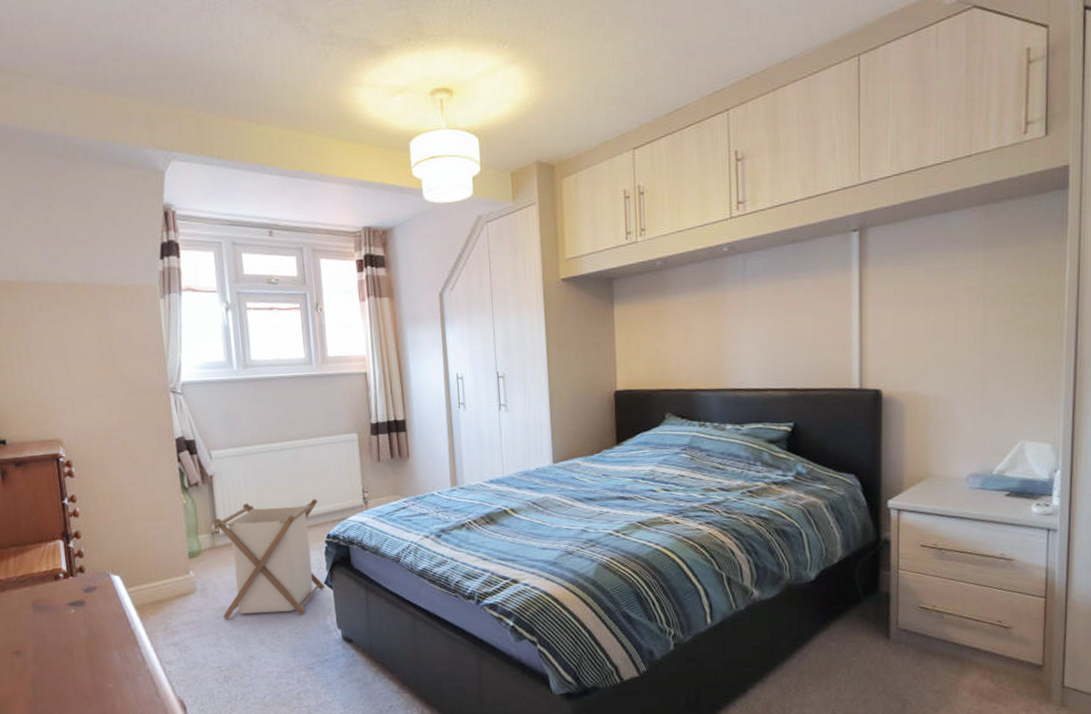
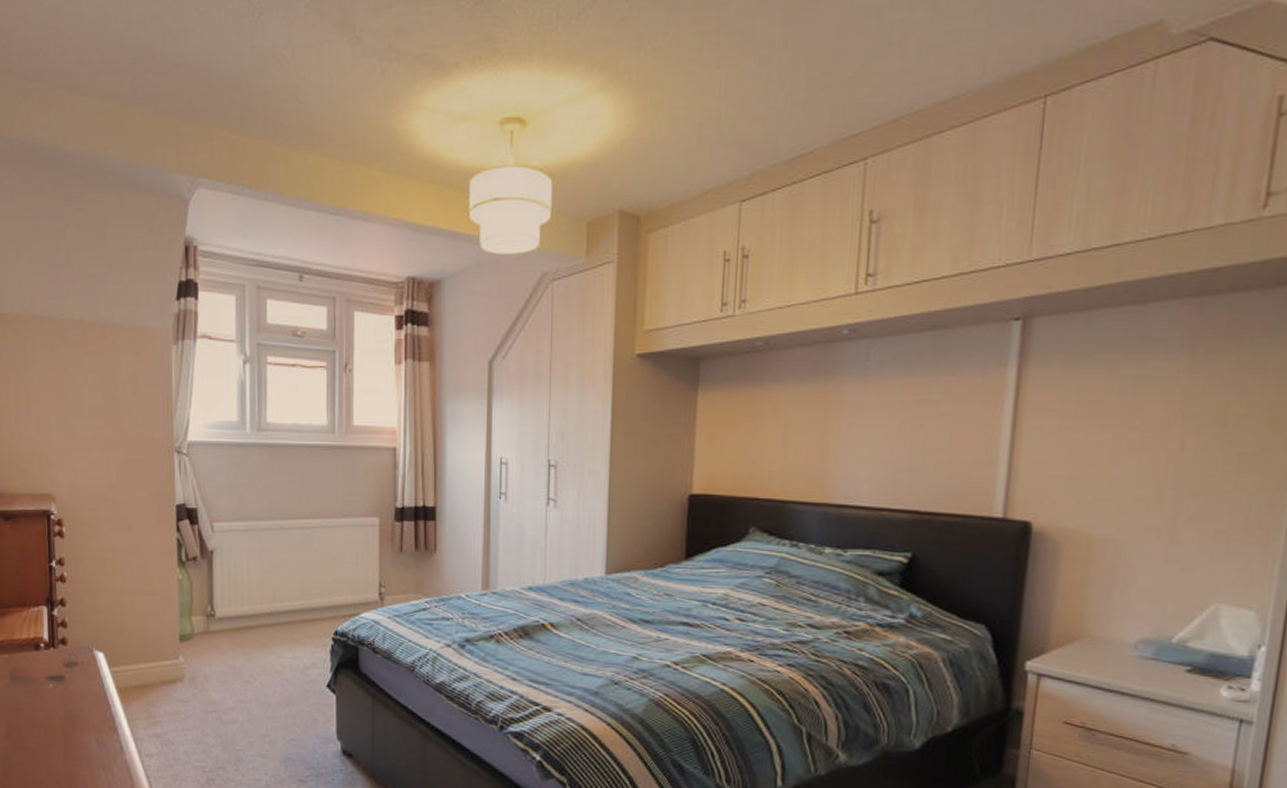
laundry basket: present [213,498,326,620] -> none [210,586,328,720]

